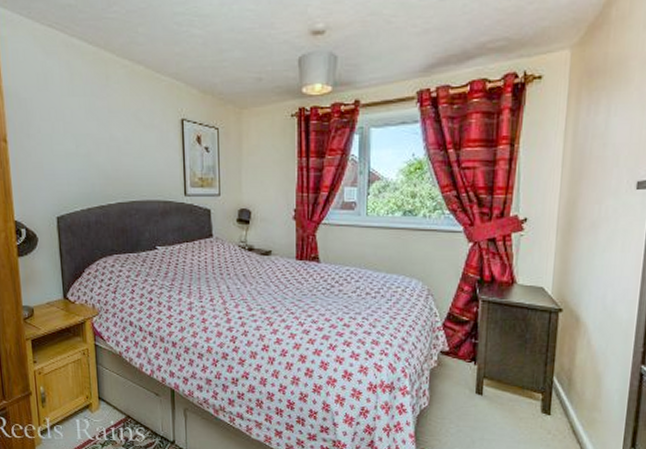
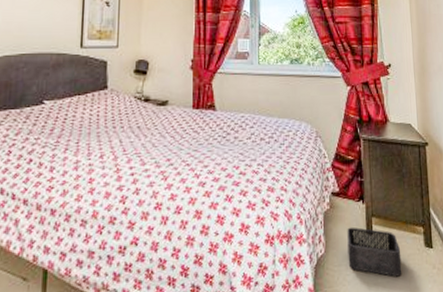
storage bin: none [453,385,513,436] -> present [347,227,402,277]

